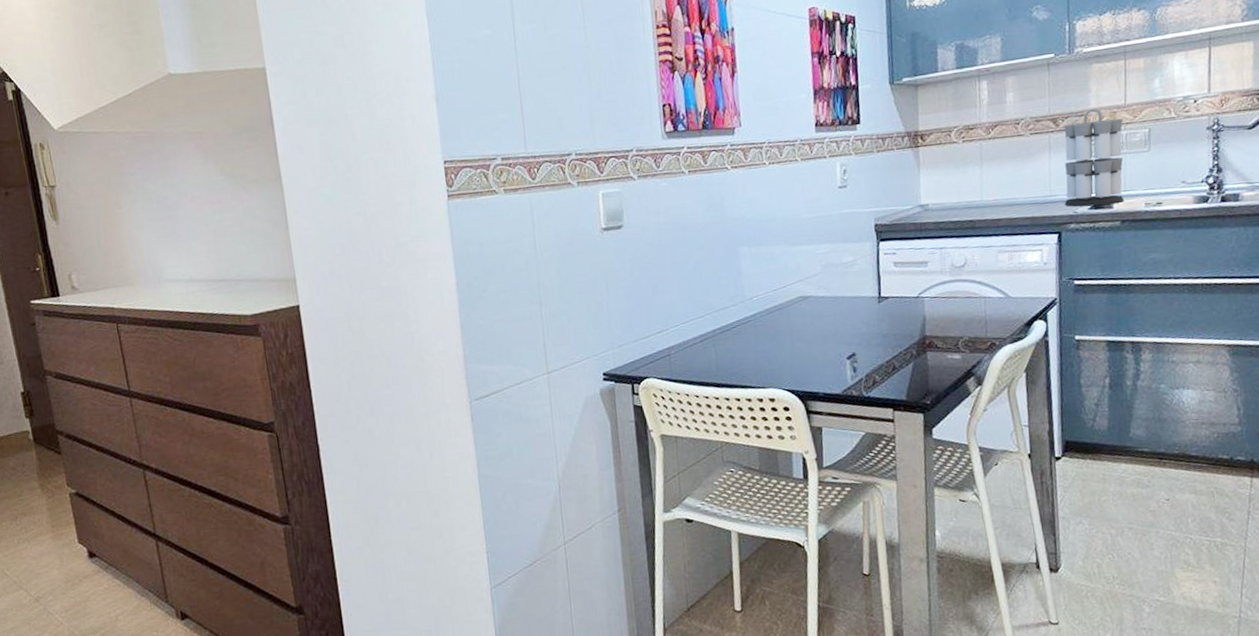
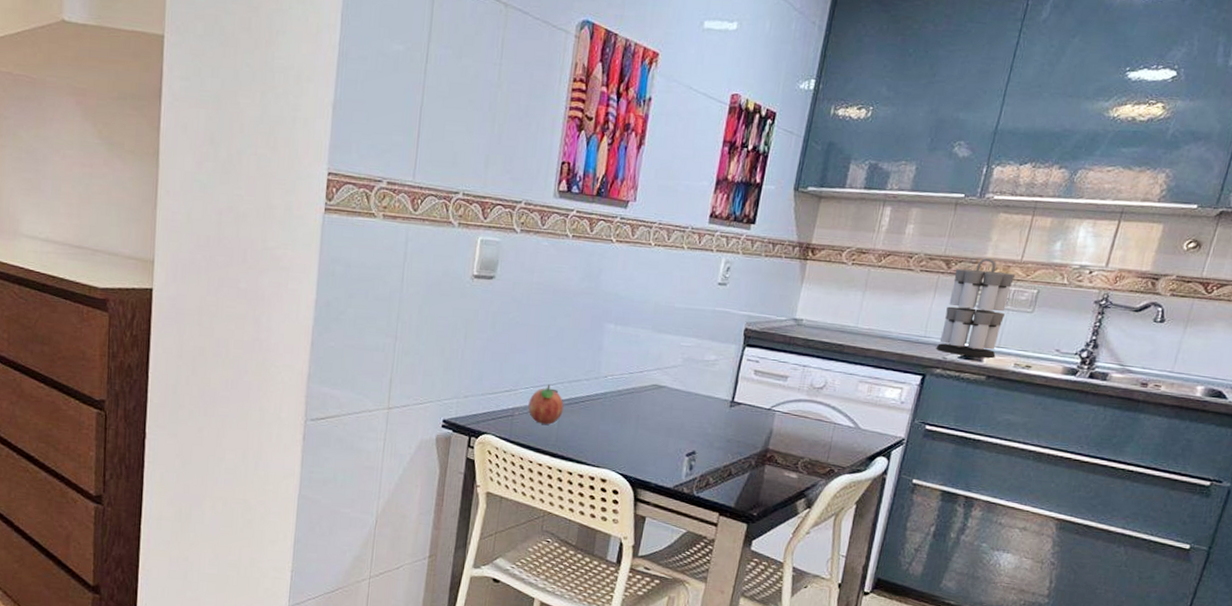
fruit: none [682,317,718,358] -> present [528,384,564,425]

